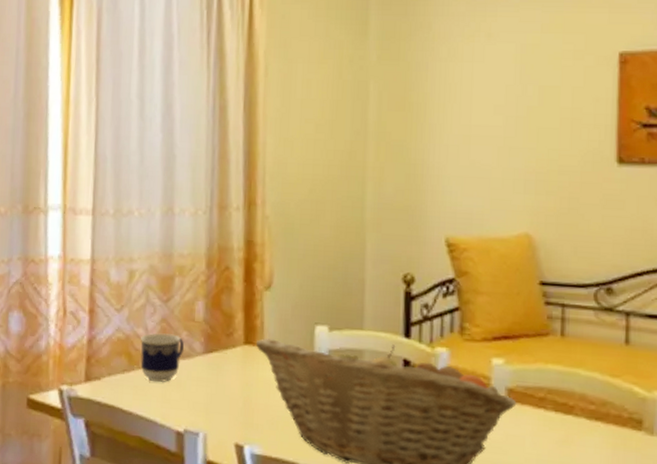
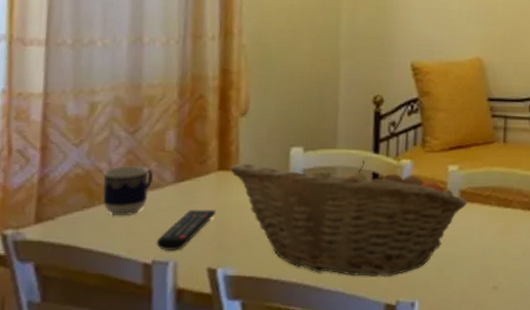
remote control: none [187,382,243,423] -> present [156,210,217,252]

